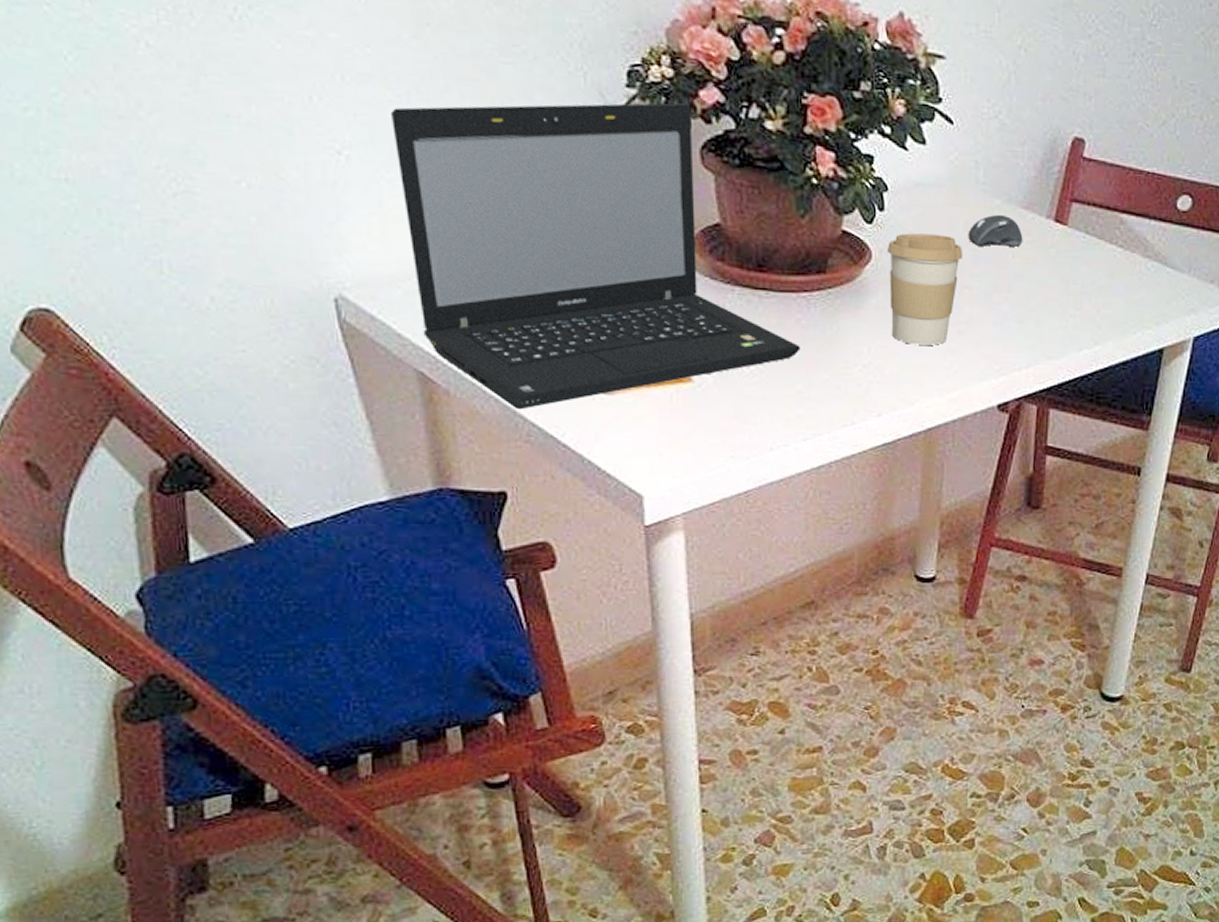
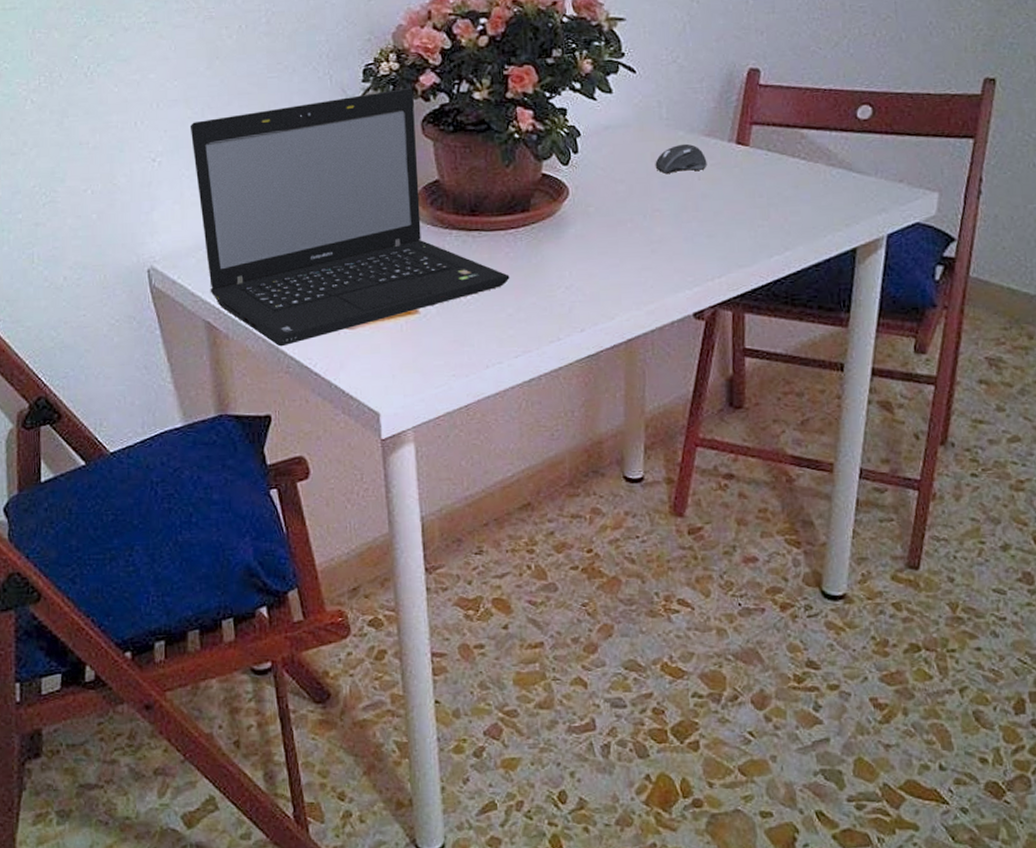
coffee cup: present [886,233,963,345] -> none [582,167,652,266]

